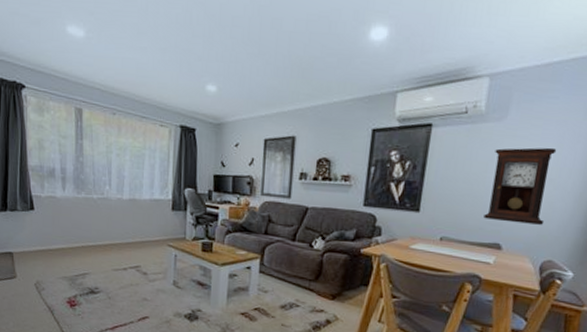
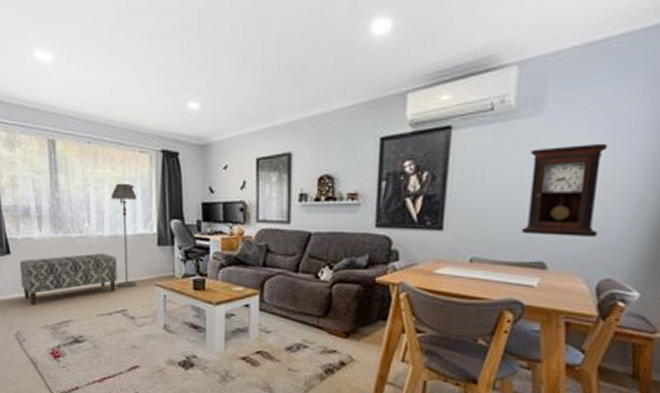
bench: none [42,214,134,258] -> present [19,253,117,306]
floor lamp: none [131,152,156,247] -> present [110,183,137,289]

